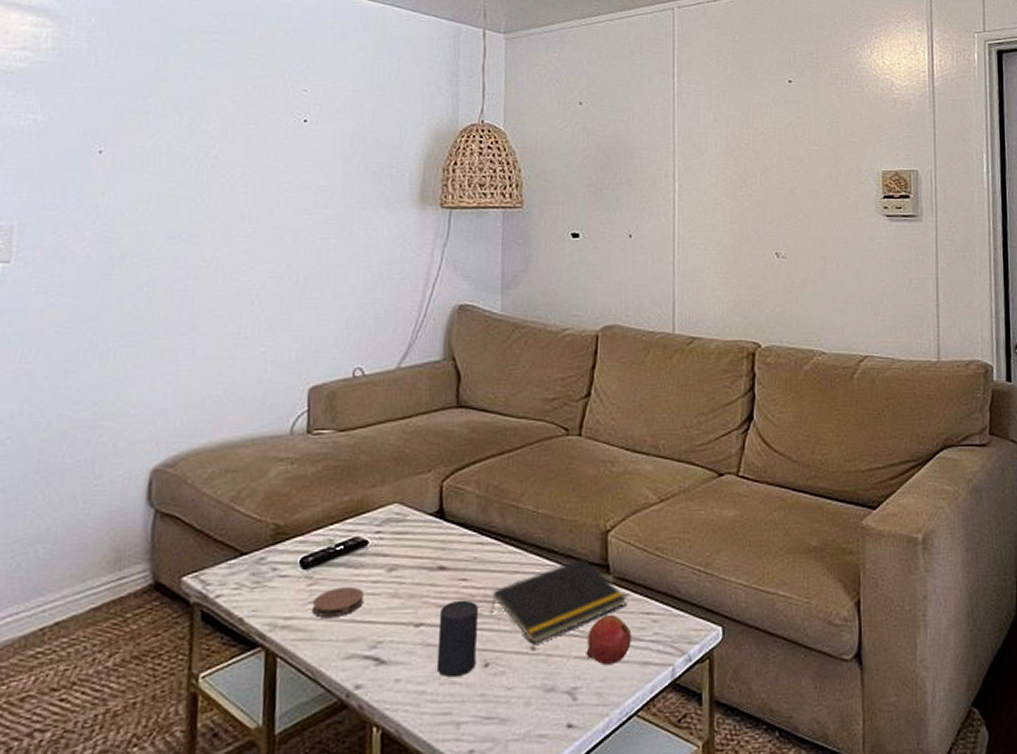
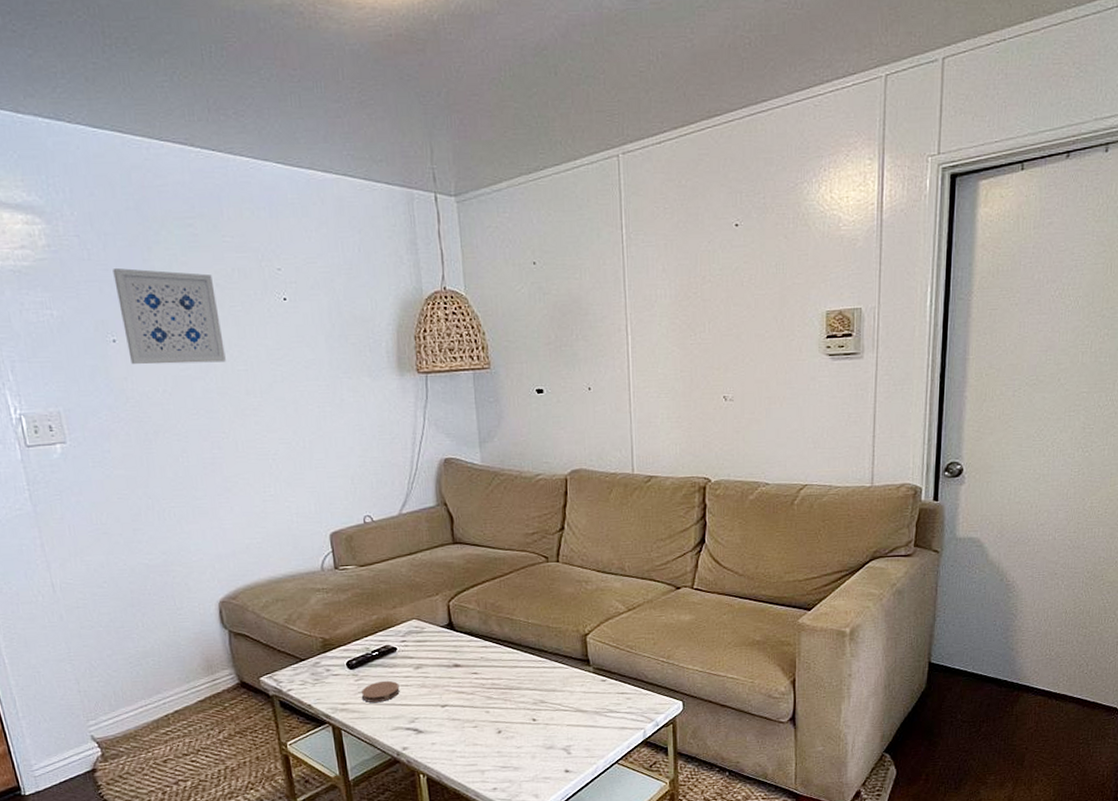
wall art: none [113,77,229,182] -> present [113,268,226,365]
cup: present [436,600,478,678] -> none [459,687,491,741]
notepad: present [491,557,626,644] -> none [498,654,604,717]
fruit: present [586,614,632,666] -> none [575,695,611,731]

